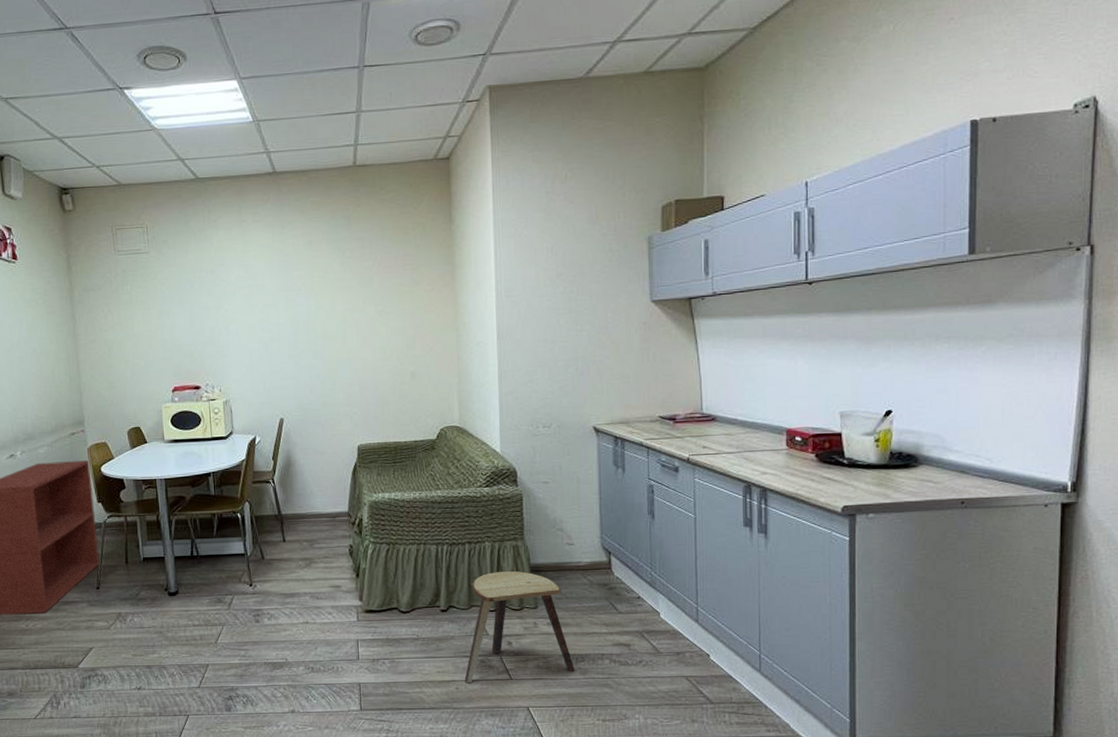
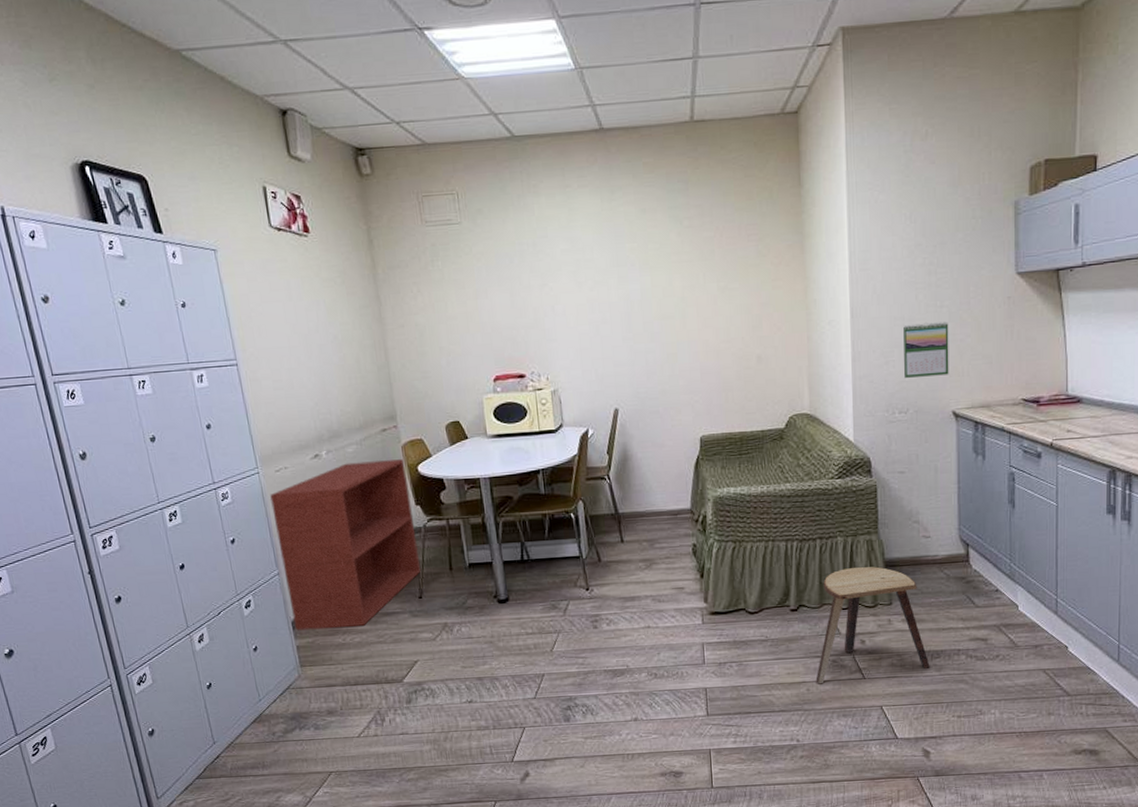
calendar: none [546,344,590,395] -> present [903,322,949,378]

